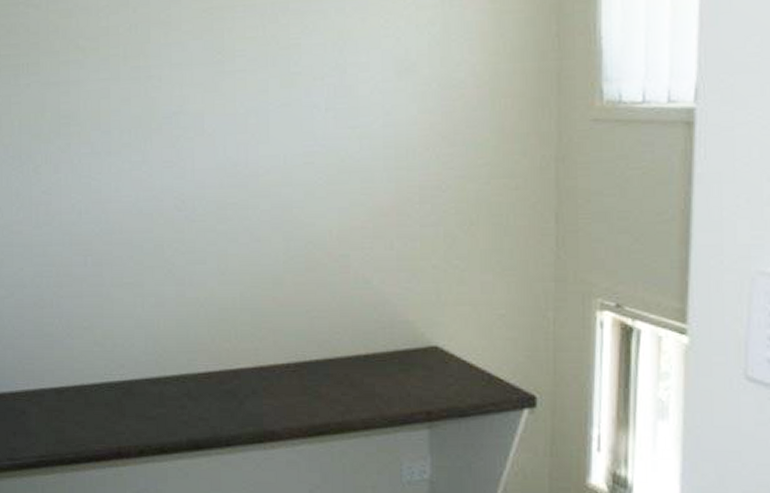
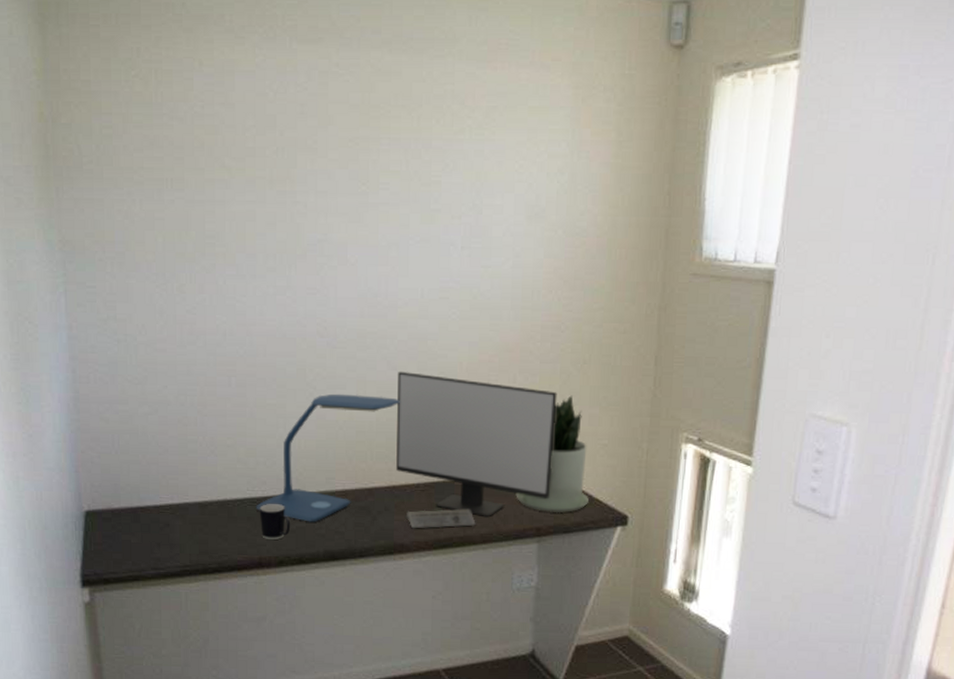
desk lamp: none [113,269,266,408] -> present [255,393,401,522]
mug: none [117,387,151,428] -> present [259,503,291,541]
computer monitor: none [262,242,442,399] -> present [396,371,558,517]
computer keyboard: none [275,390,356,414] -> present [405,508,476,529]
planter: none [400,261,487,395] -> present [516,395,589,514]

